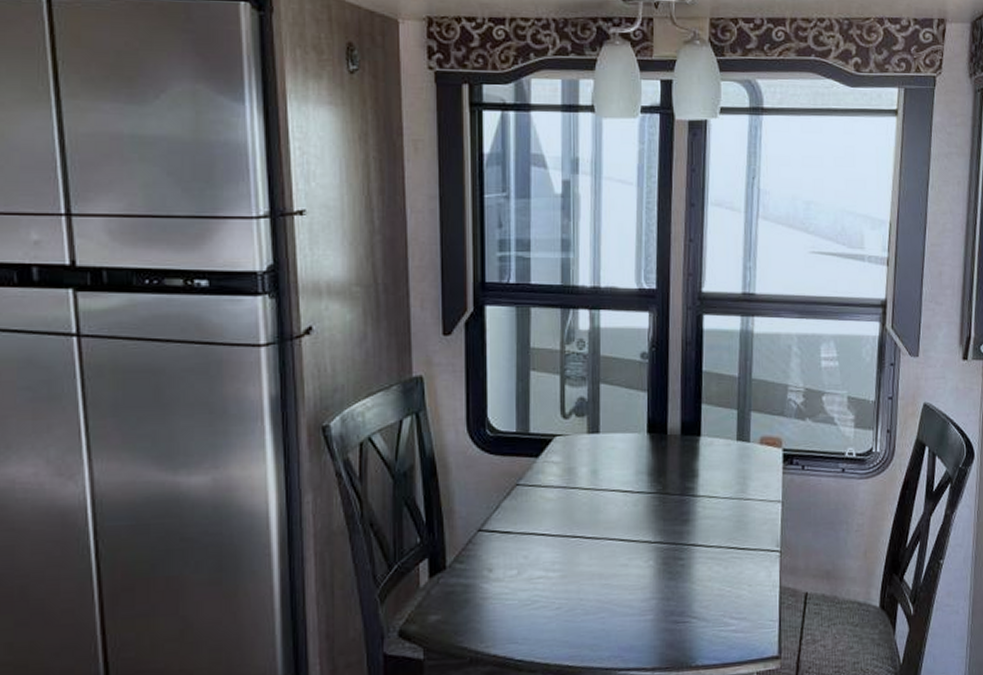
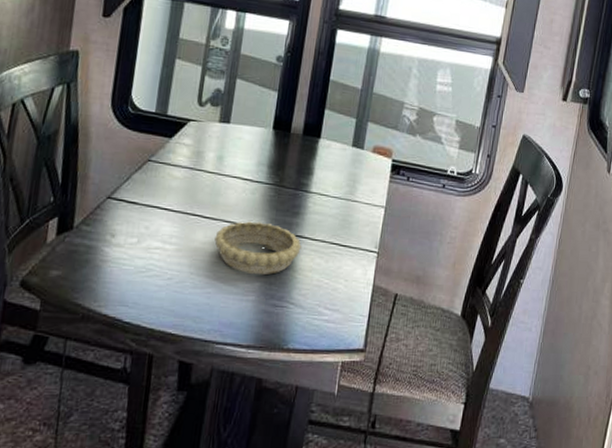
decorative bowl: none [601,535,696,592] -> present [214,221,301,275]

